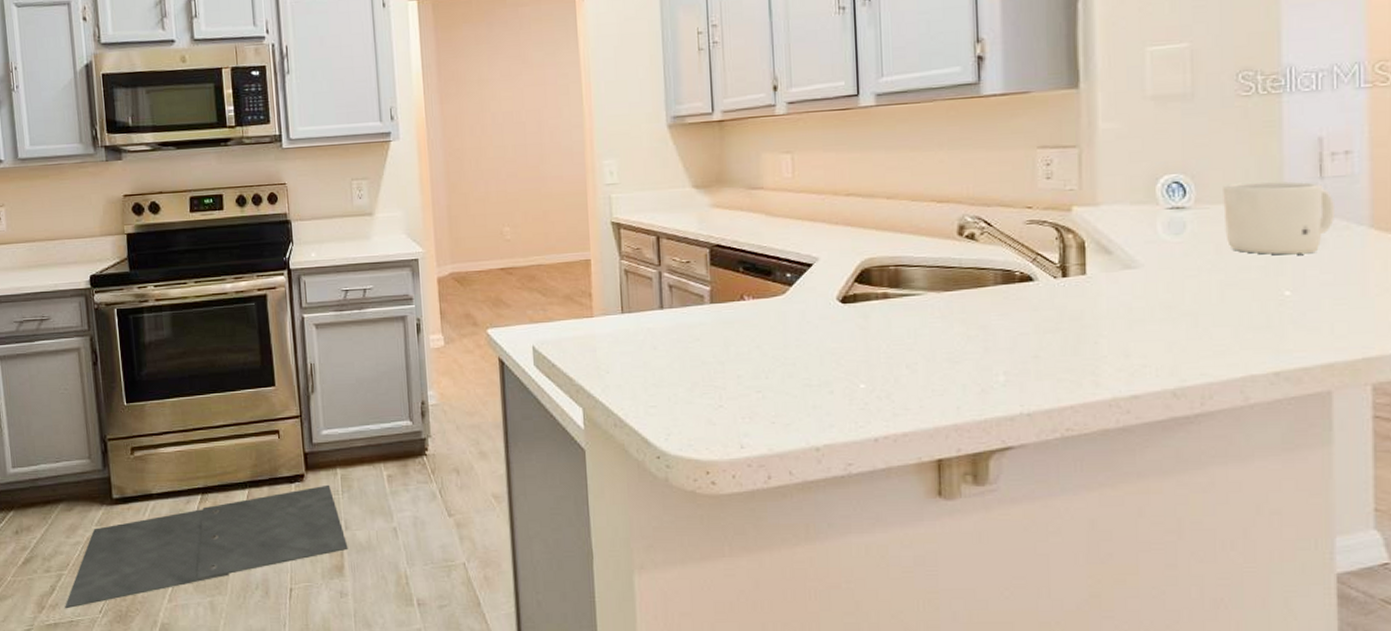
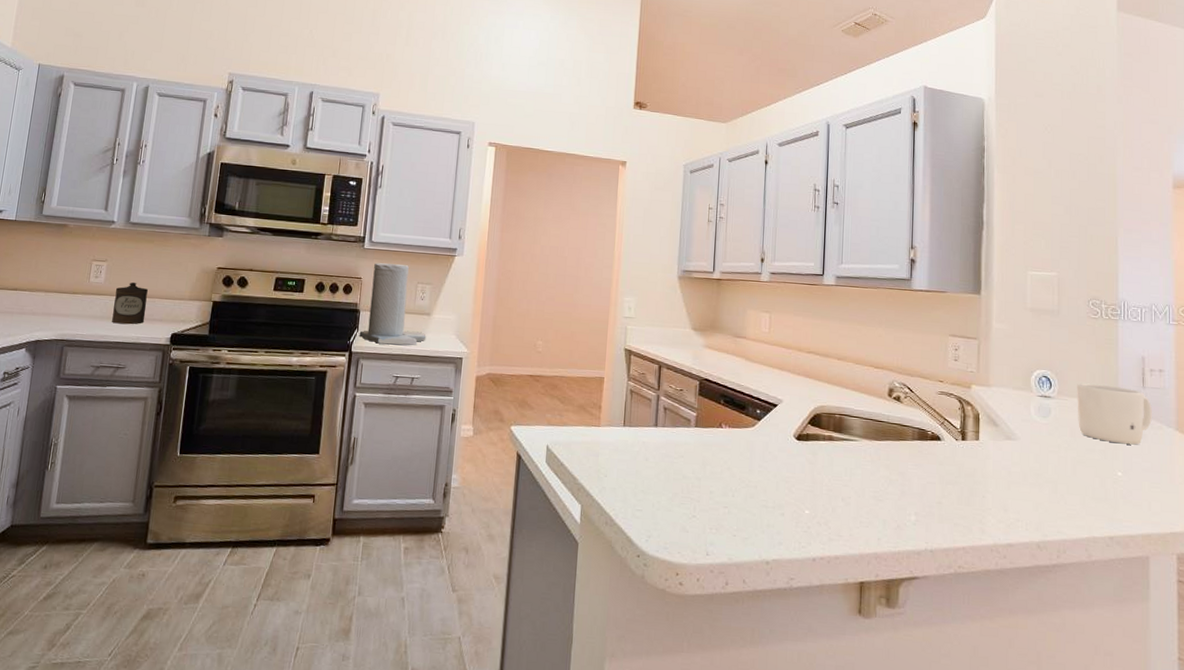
canister: none [21,225,59,273] -> present [112,282,148,325]
door mat: present [65,484,348,609] -> none [75,550,358,649]
paper towel: none [295,161,372,256] -> present [359,263,426,346]

